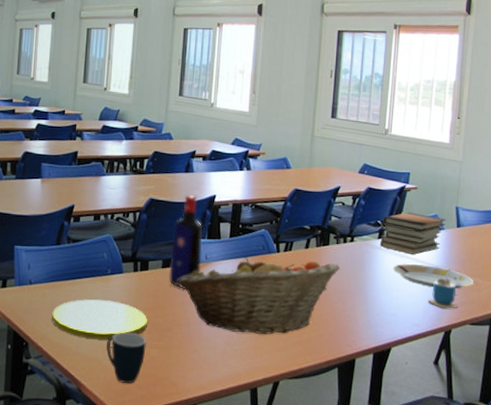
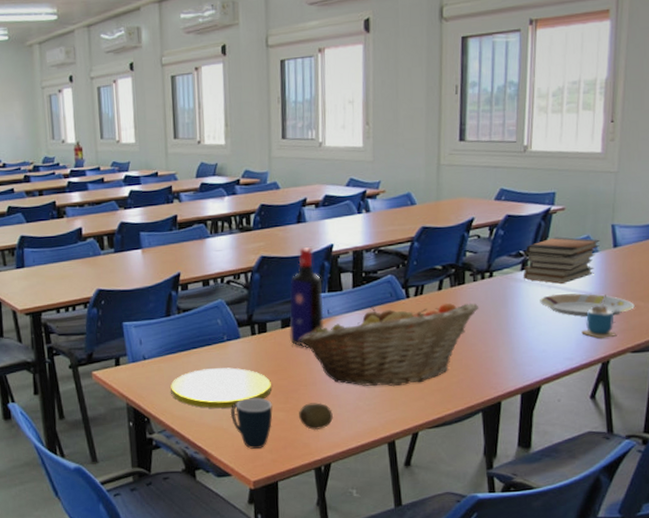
fruit: none [170,343,202,371] -> present [299,402,333,431]

